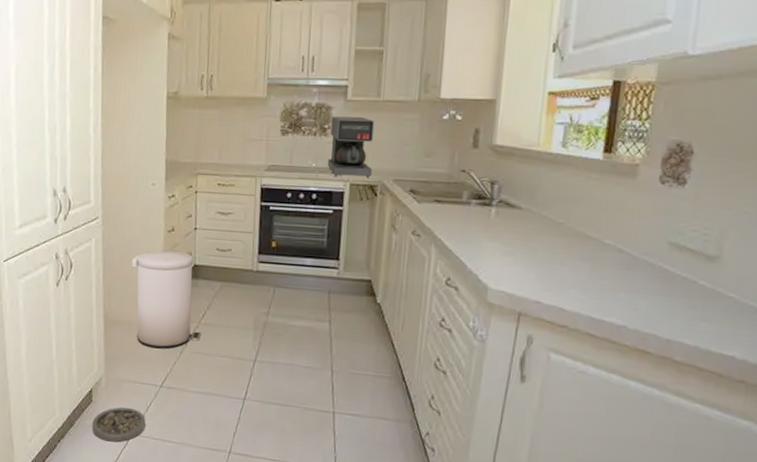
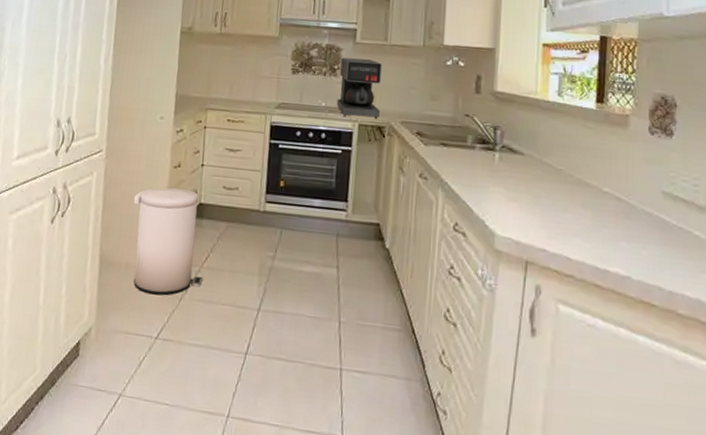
pet bowl: present [92,407,146,442] -> none [76,362,137,405]

